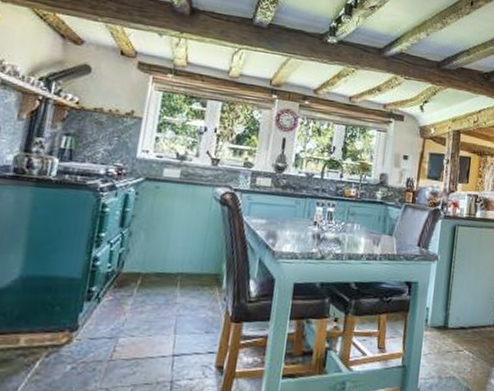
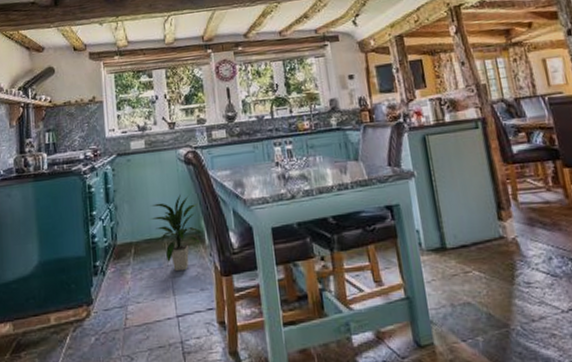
indoor plant: none [166,233,224,310] -> present [150,194,204,270]

